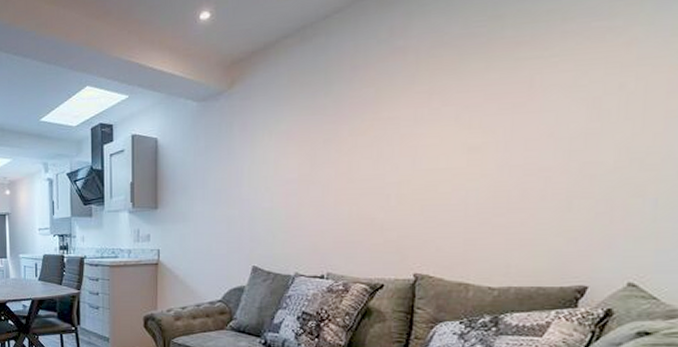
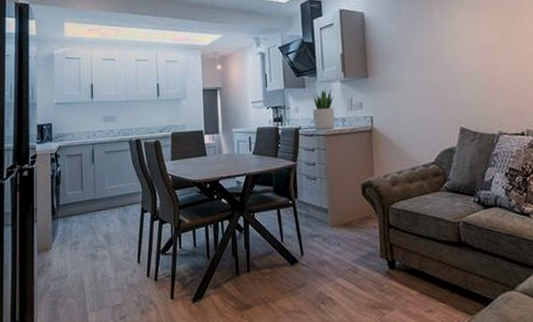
planter: none [99,219,121,260] -> present [312,88,335,130]

